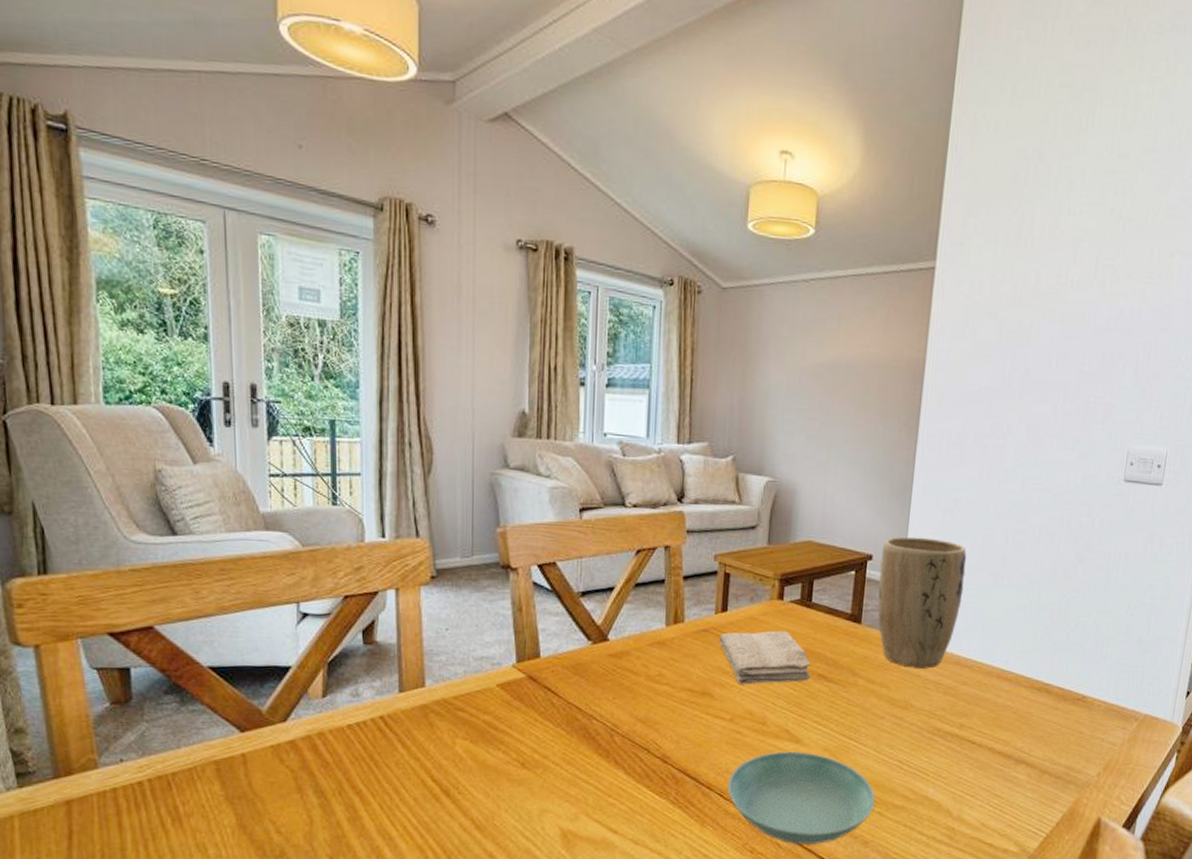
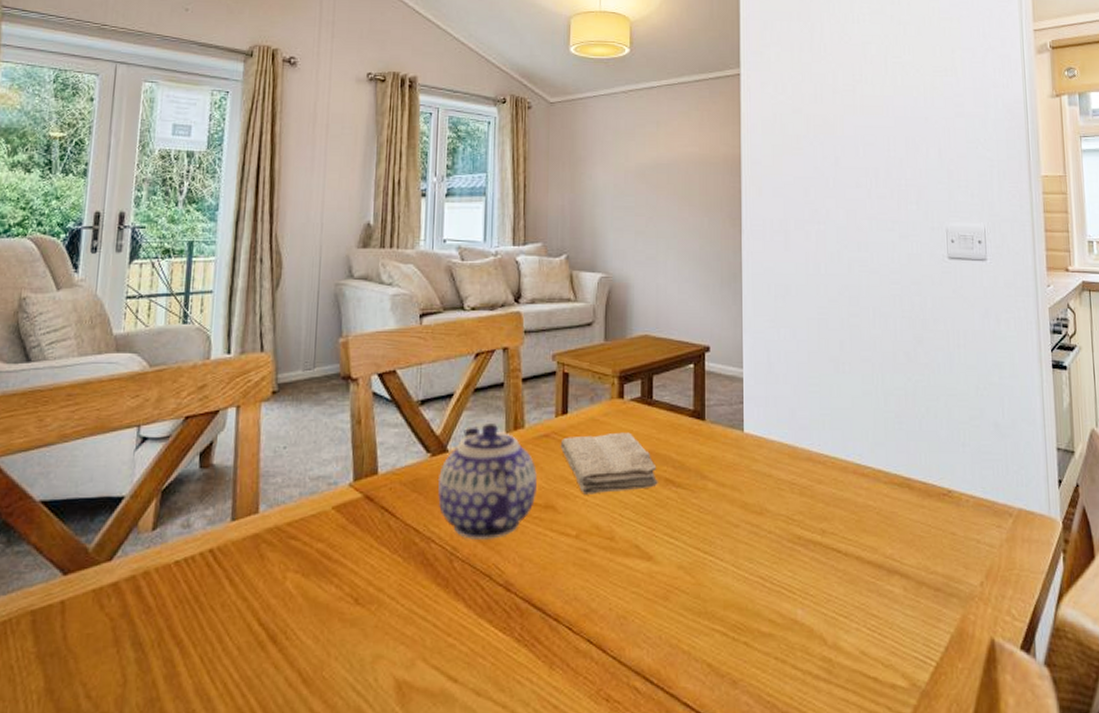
teapot: none [598,617,695,719] -> present [437,424,538,539]
saucer: present [727,751,875,845] -> none [576,571,740,689]
plant pot: present [877,536,967,669] -> none [718,325,805,467]

